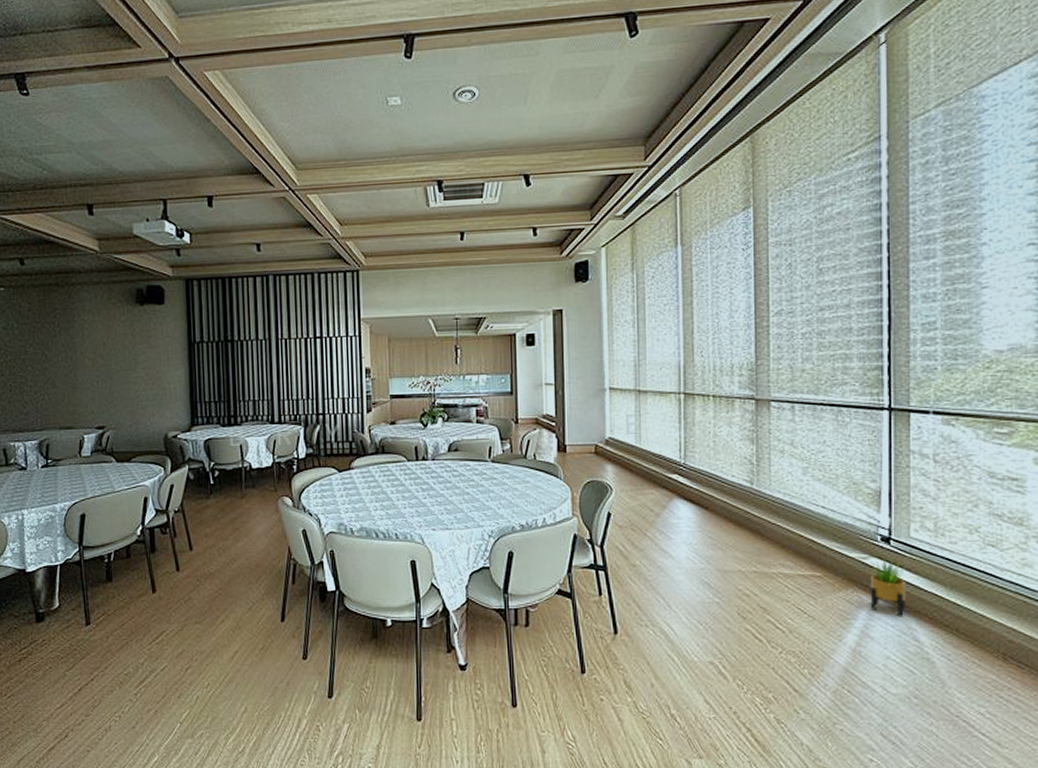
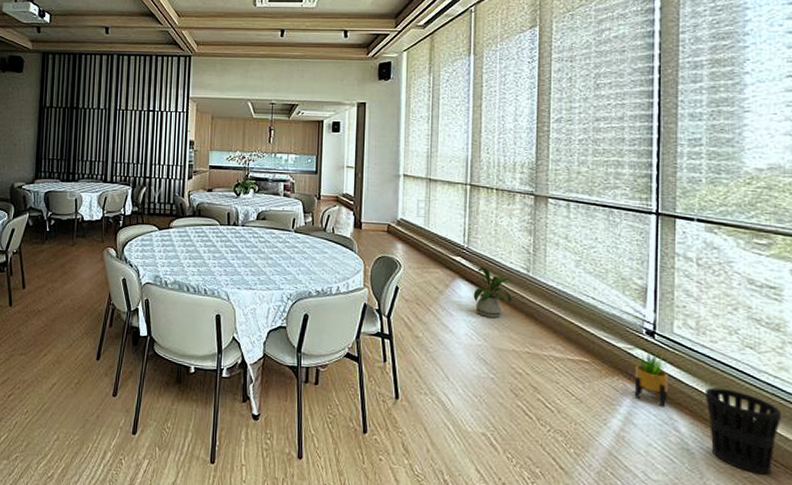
house plant: none [690,482,736,538] -> present [471,265,512,319]
wastebasket: none [946,591,1026,678] -> present [706,387,782,475]

